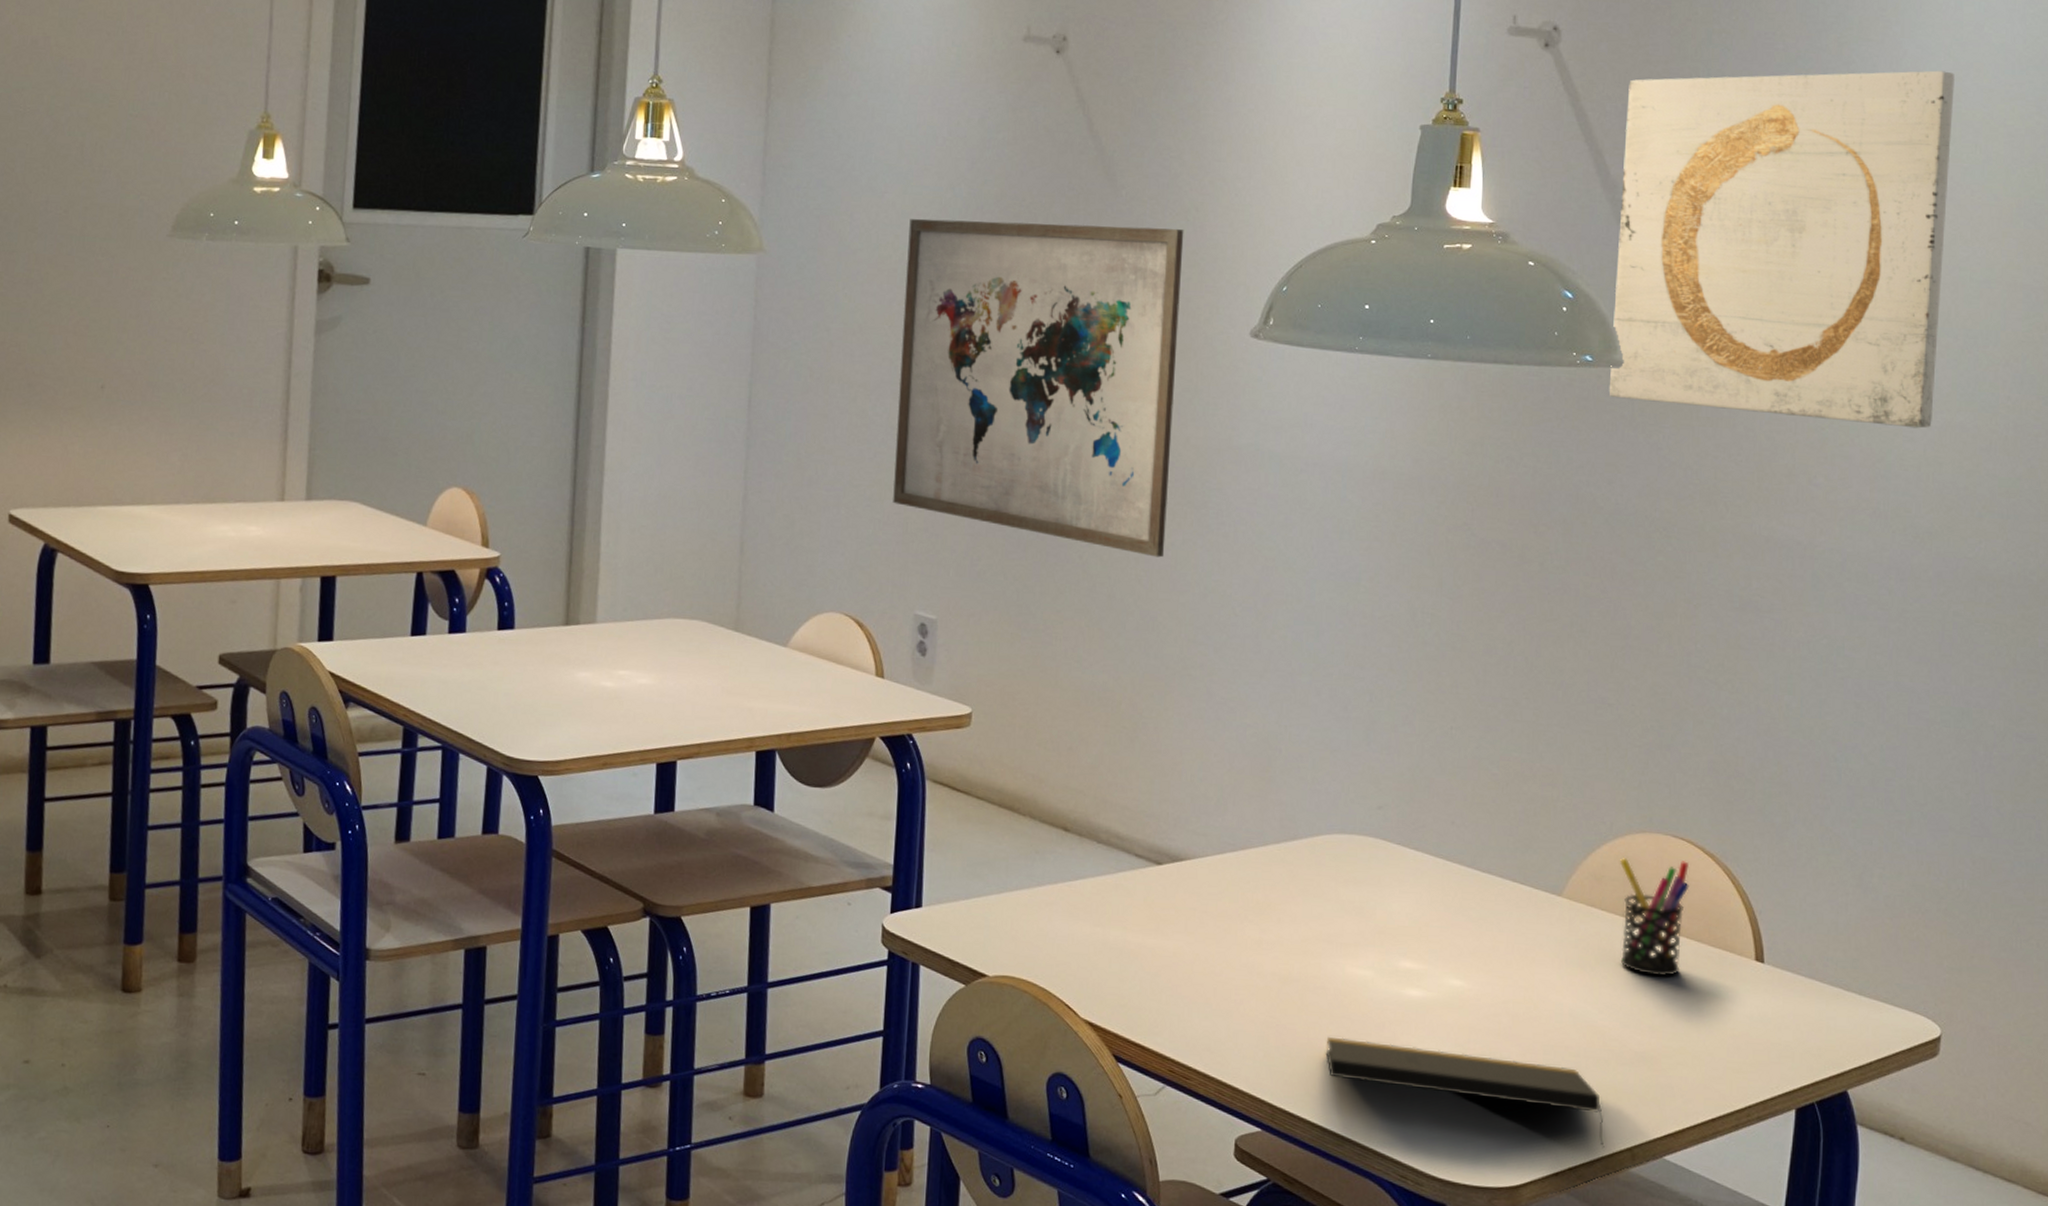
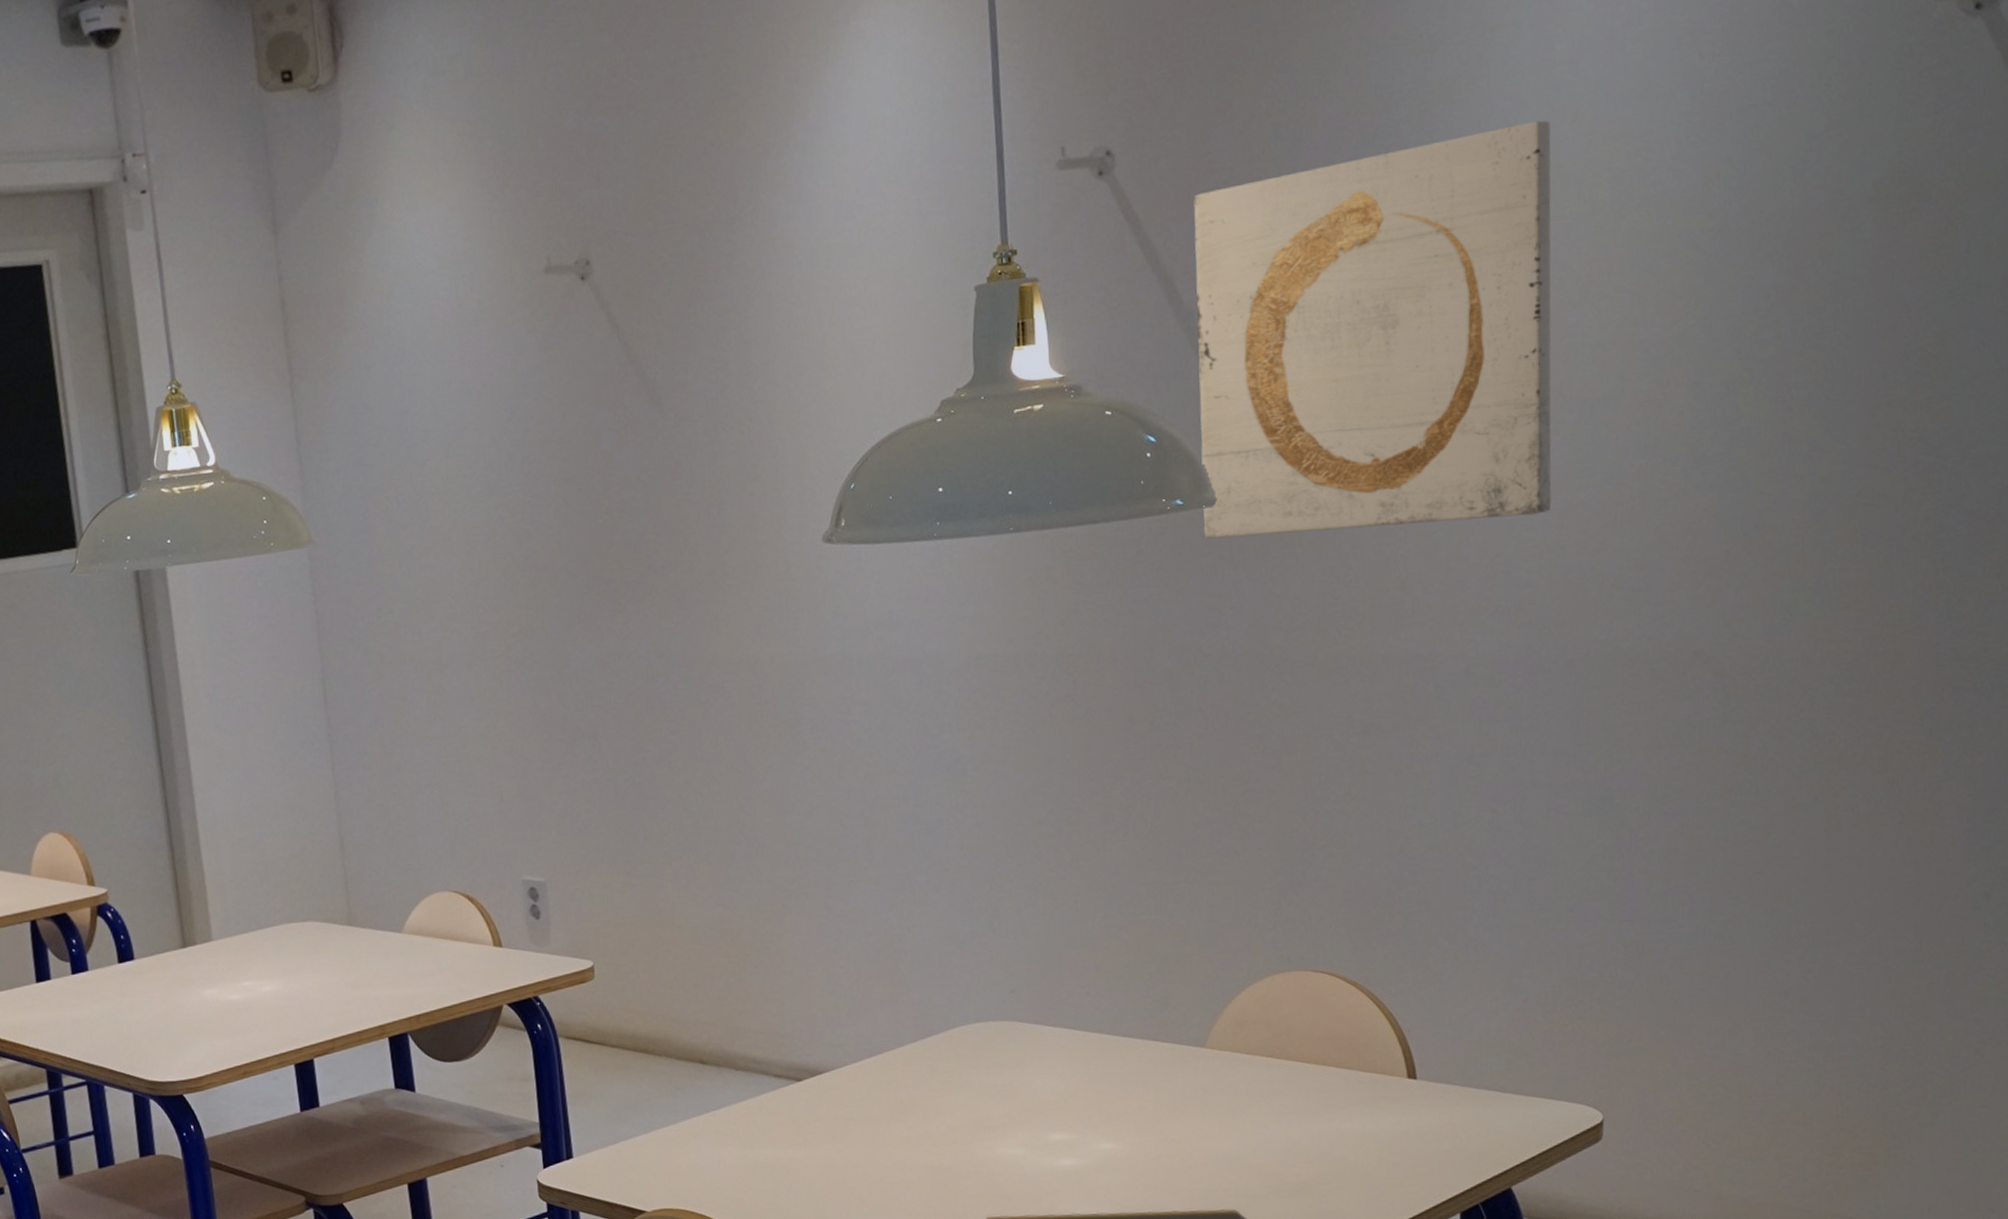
wall art: present [893,218,1184,558] -> none [456,443,764,784]
pen holder: present [1619,858,1690,977] -> none [1260,993,1334,1110]

